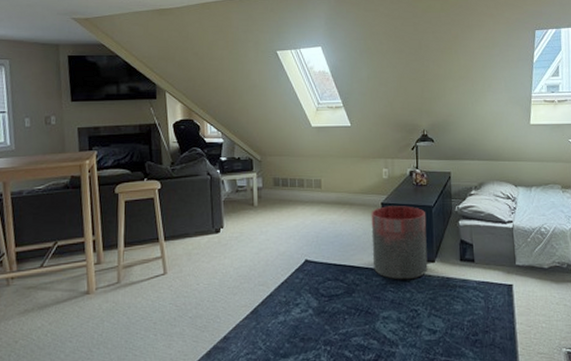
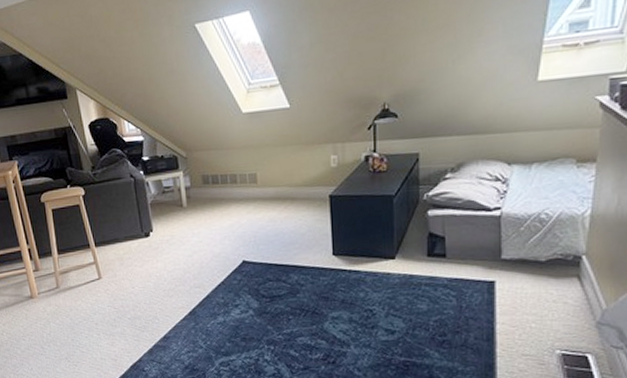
trash can: present [371,206,428,280] -> none [316,197,386,279]

